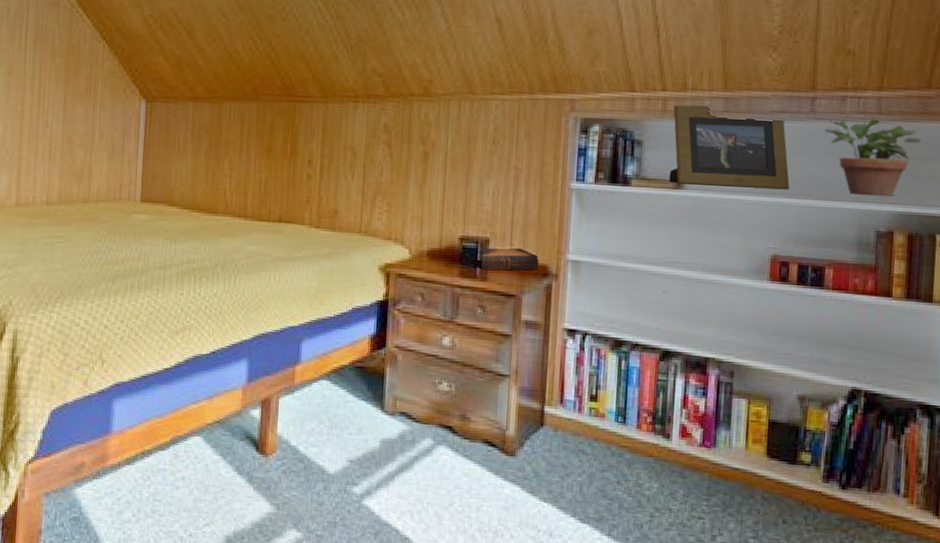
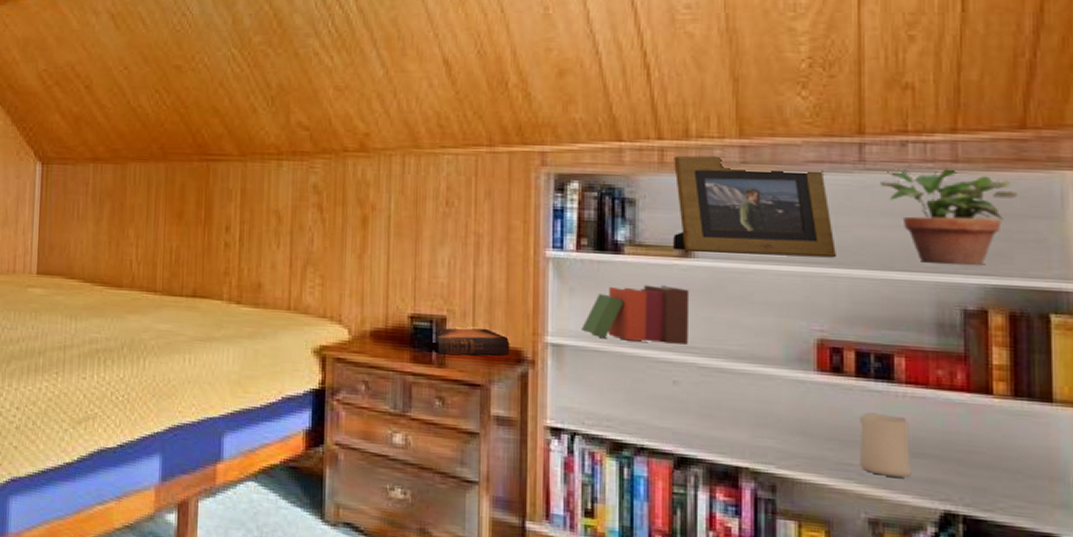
books: none [595,212,680,260] -> present [582,285,690,345]
candle: none [794,312,832,363] -> present [858,412,912,478]

